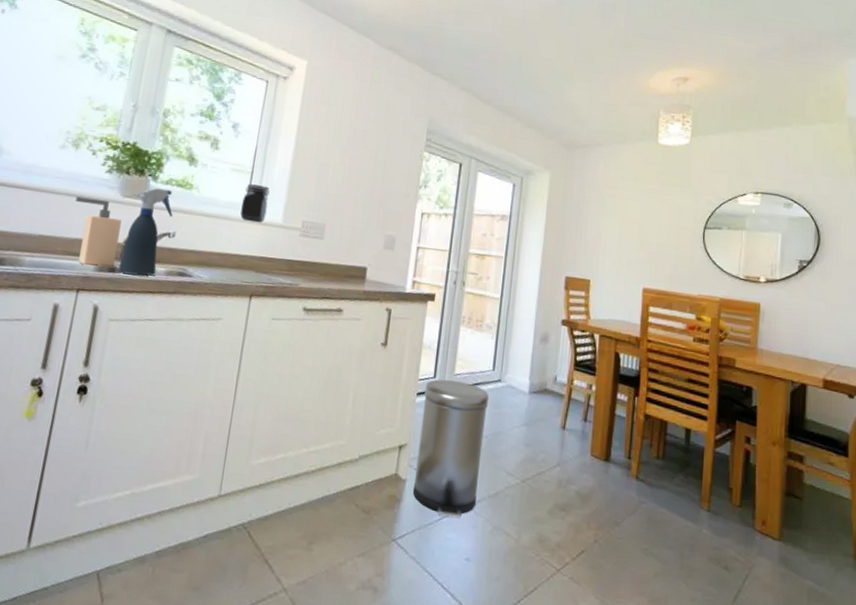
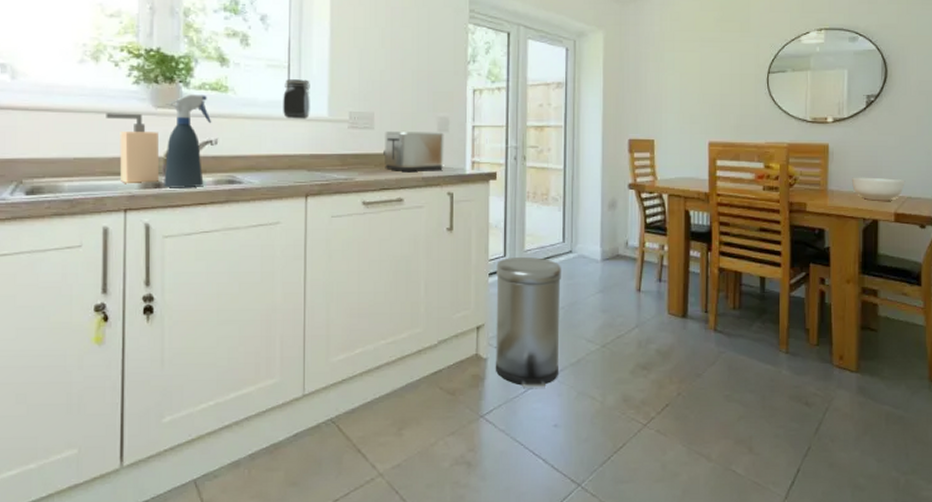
toaster: none [329,242,390,286] -> present [383,130,444,173]
bowl: none [781,338,835,367] -> present [851,177,906,201]

